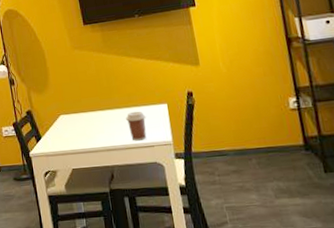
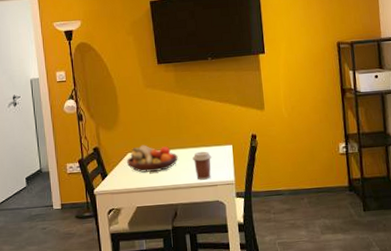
fruit bowl: none [59,106,111,135] -> present [126,145,178,173]

